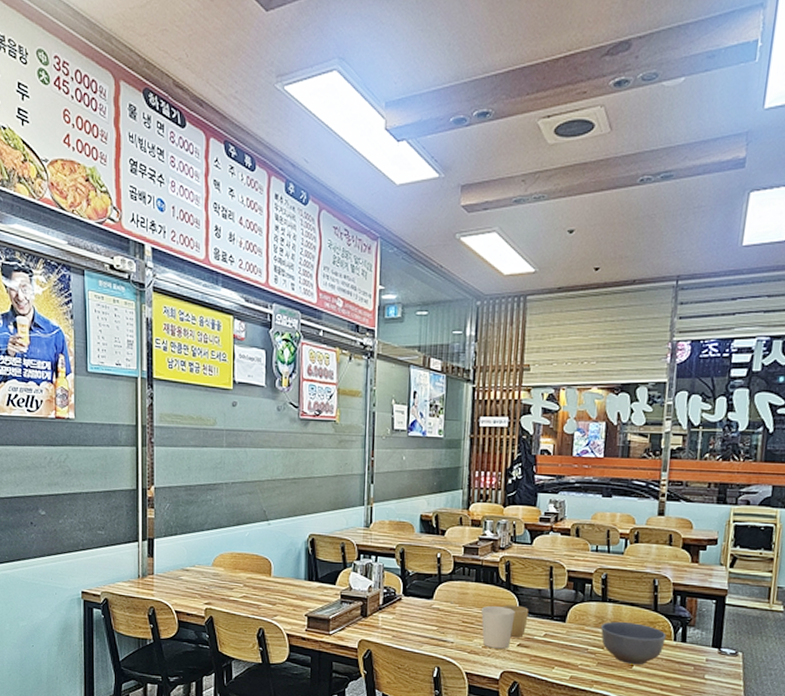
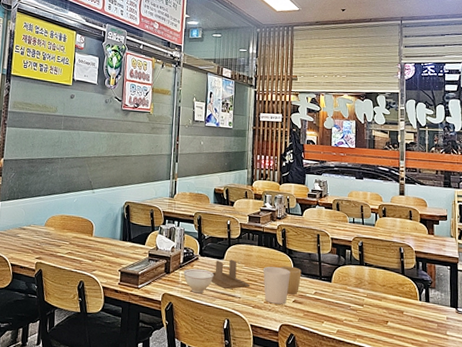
bowl: none [384,610,422,639] -> present [183,268,215,294]
napkin holder: none [417,598,465,633] -> present [211,259,250,289]
bowl: present [600,622,666,665] -> none [359,283,413,321]

